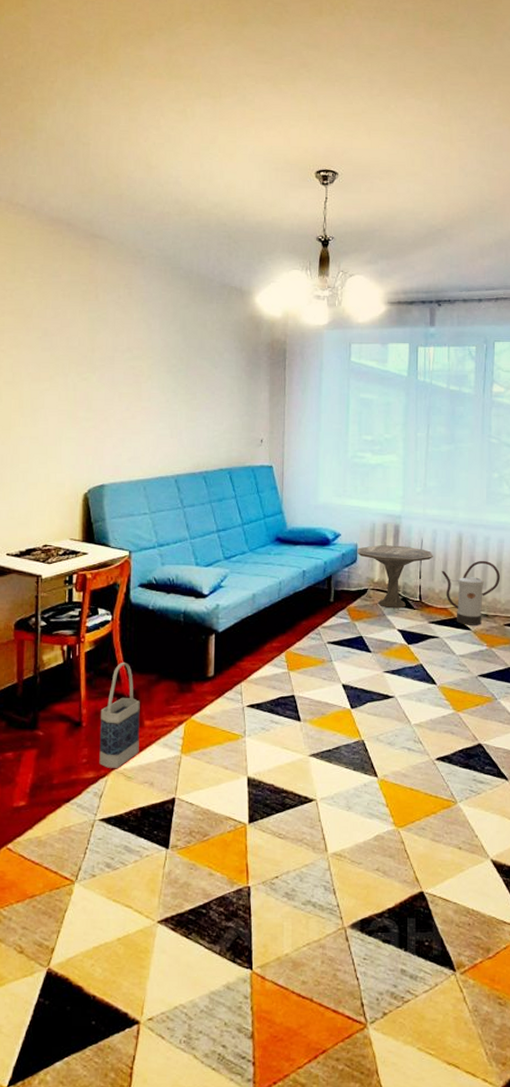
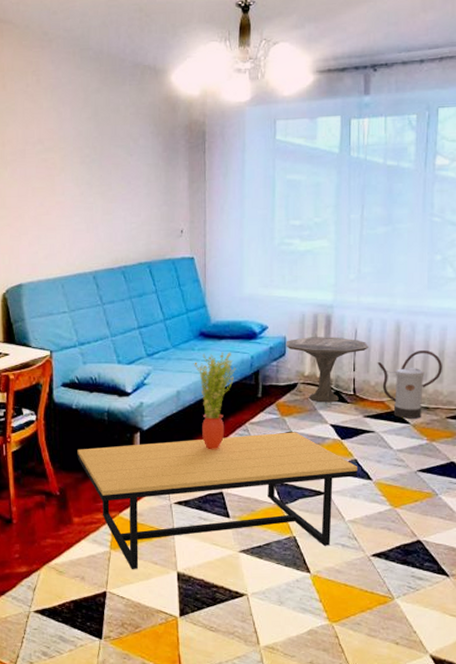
bag: present [99,662,140,768] -> none [29,460,69,563]
coffee table: none [151,636,423,775] -> present [77,432,357,570]
potted plant: none [270,557,310,653] -> present [194,352,236,450]

